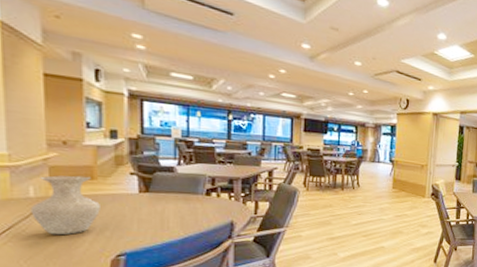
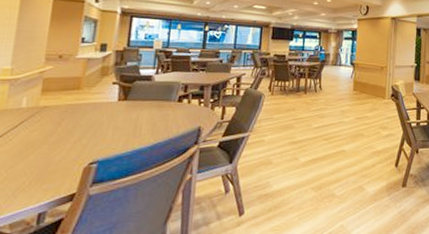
vase: present [30,175,100,235] -> none [20,86,82,144]

